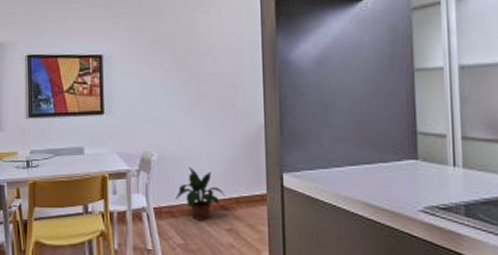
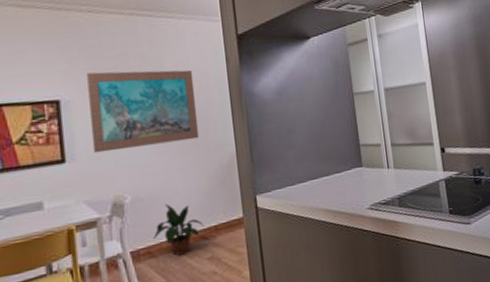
wall art: none [126,30,227,108] -> present [87,70,200,153]

